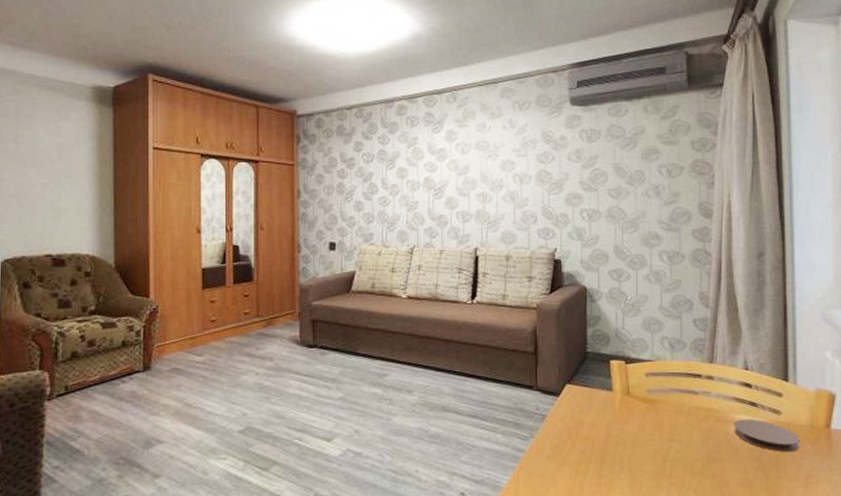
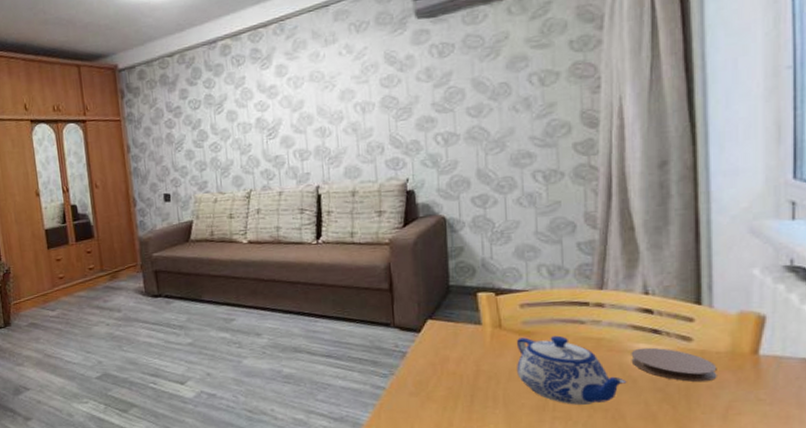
teapot: none [641,404,730,472] -> present [517,335,627,405]

